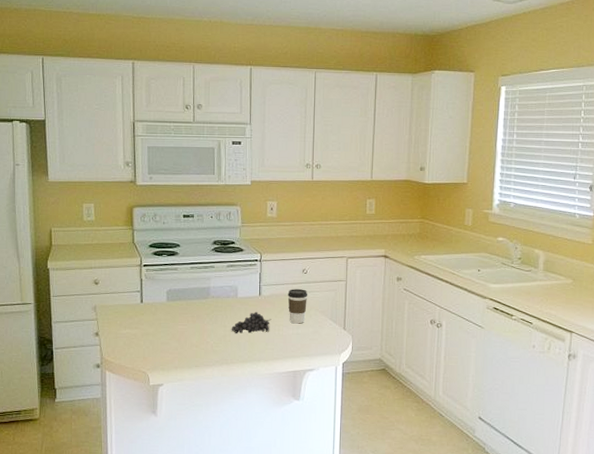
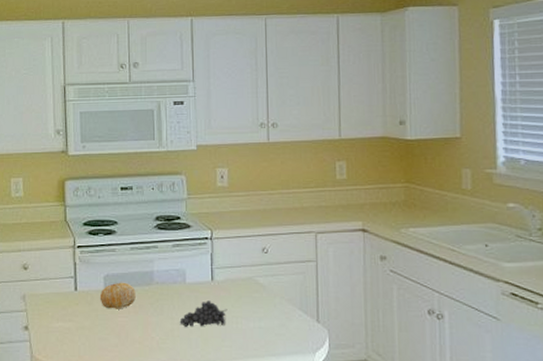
fruit: none [162,296,194,319] -> present [99,282,136,309]
coffee cup: present [287,289,308,324] -> none [245,272,271,315]

